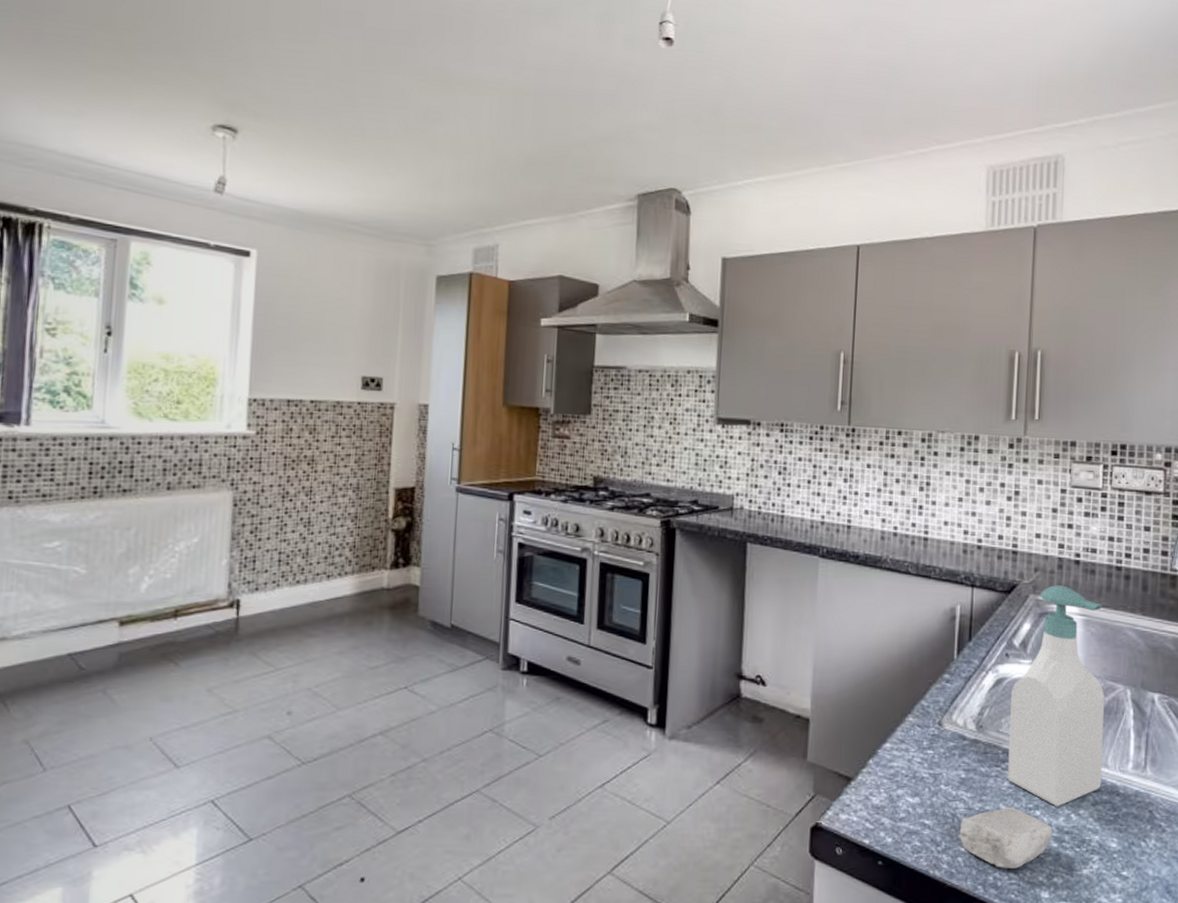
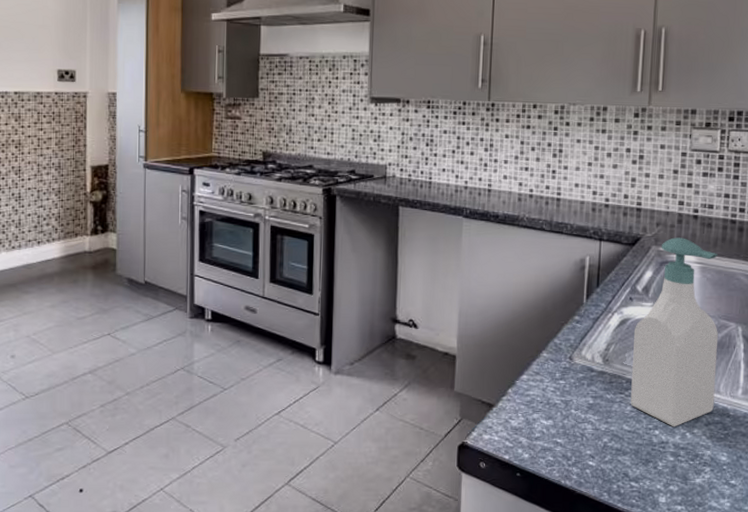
soap bar: present [959,806,1052,868] -> none [587,427,670,478]

